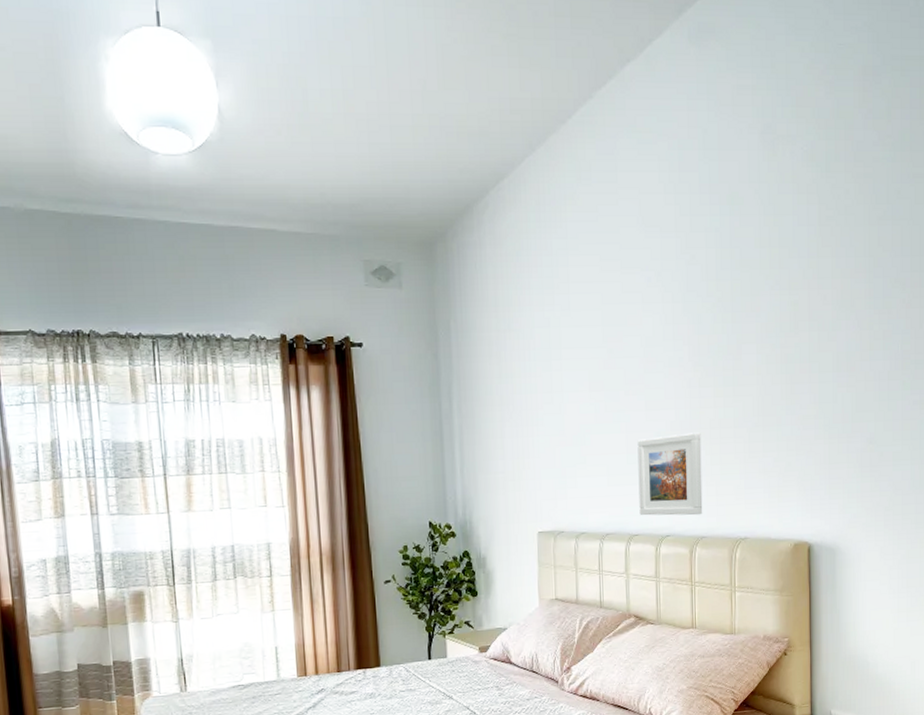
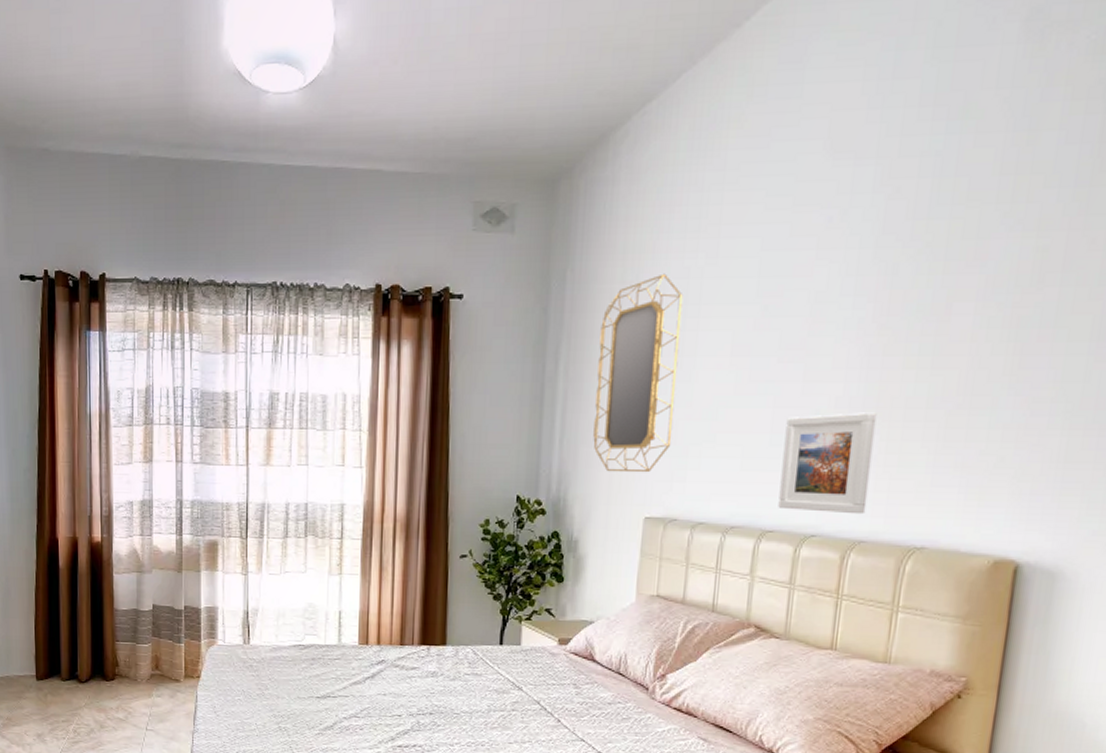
home mirror: none [484,323,552,495] -> present [593,273,684,473]

